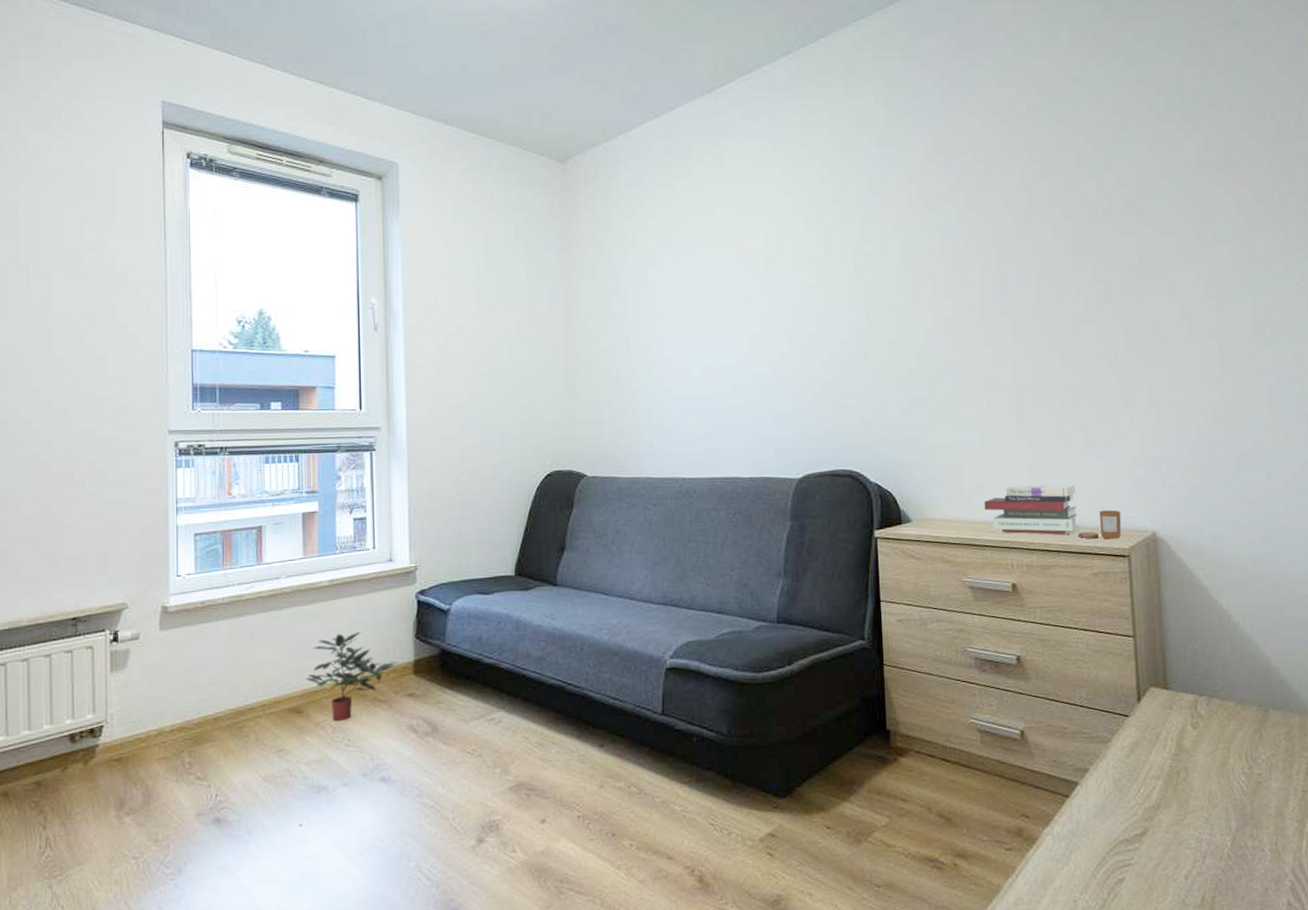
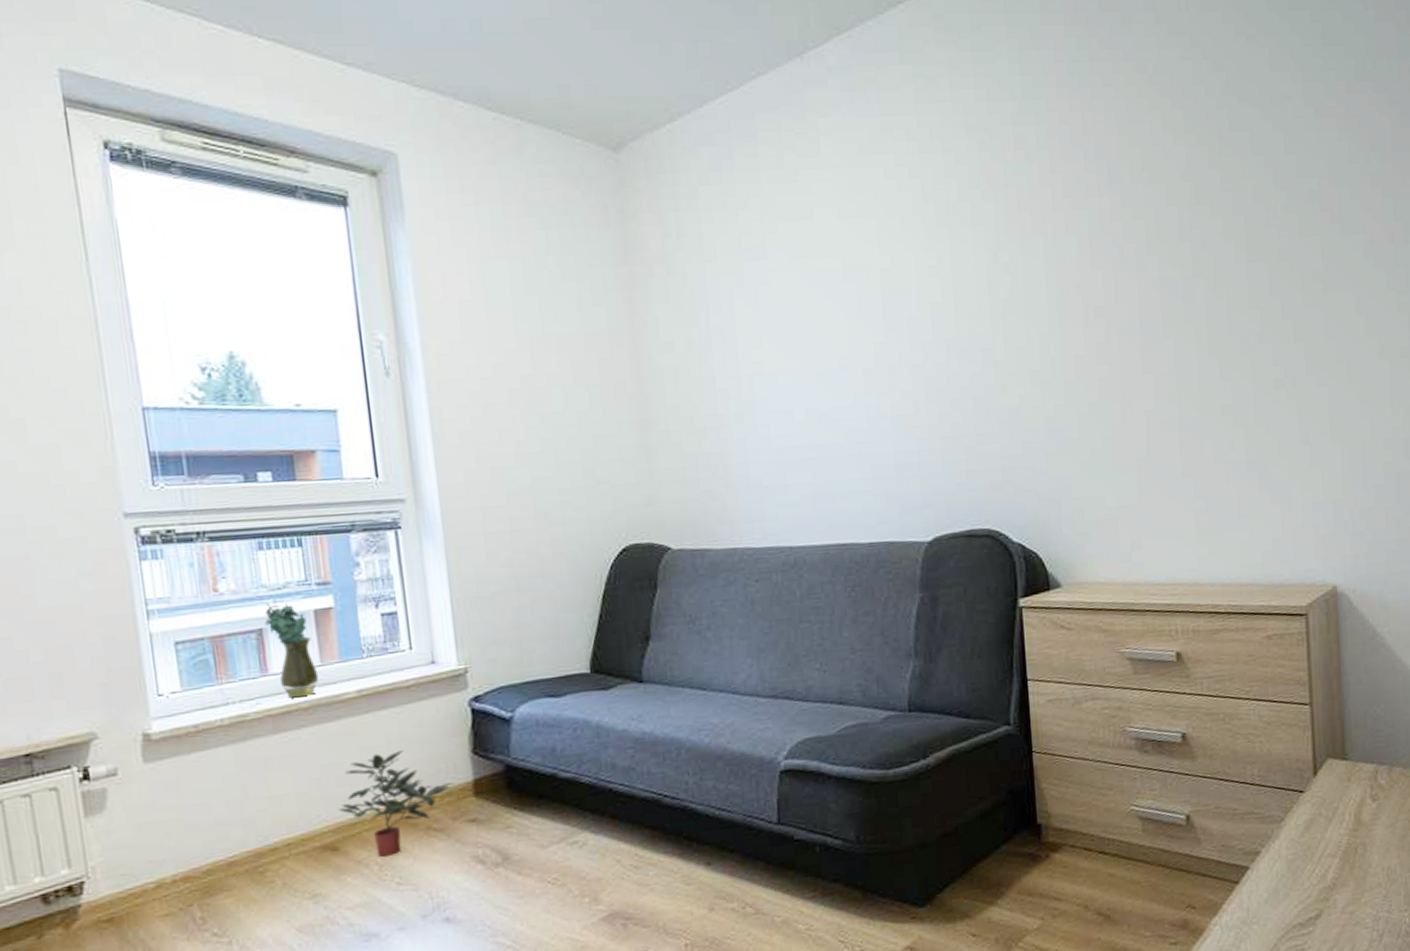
vase: none [264,506,301,584] -> present [264,603,319,699]
books: present [984,484,1079,536] -> none [1144,535,1252,595]
candle: present [1078,510,1122,539] -> none [1250,562,1299,597]

